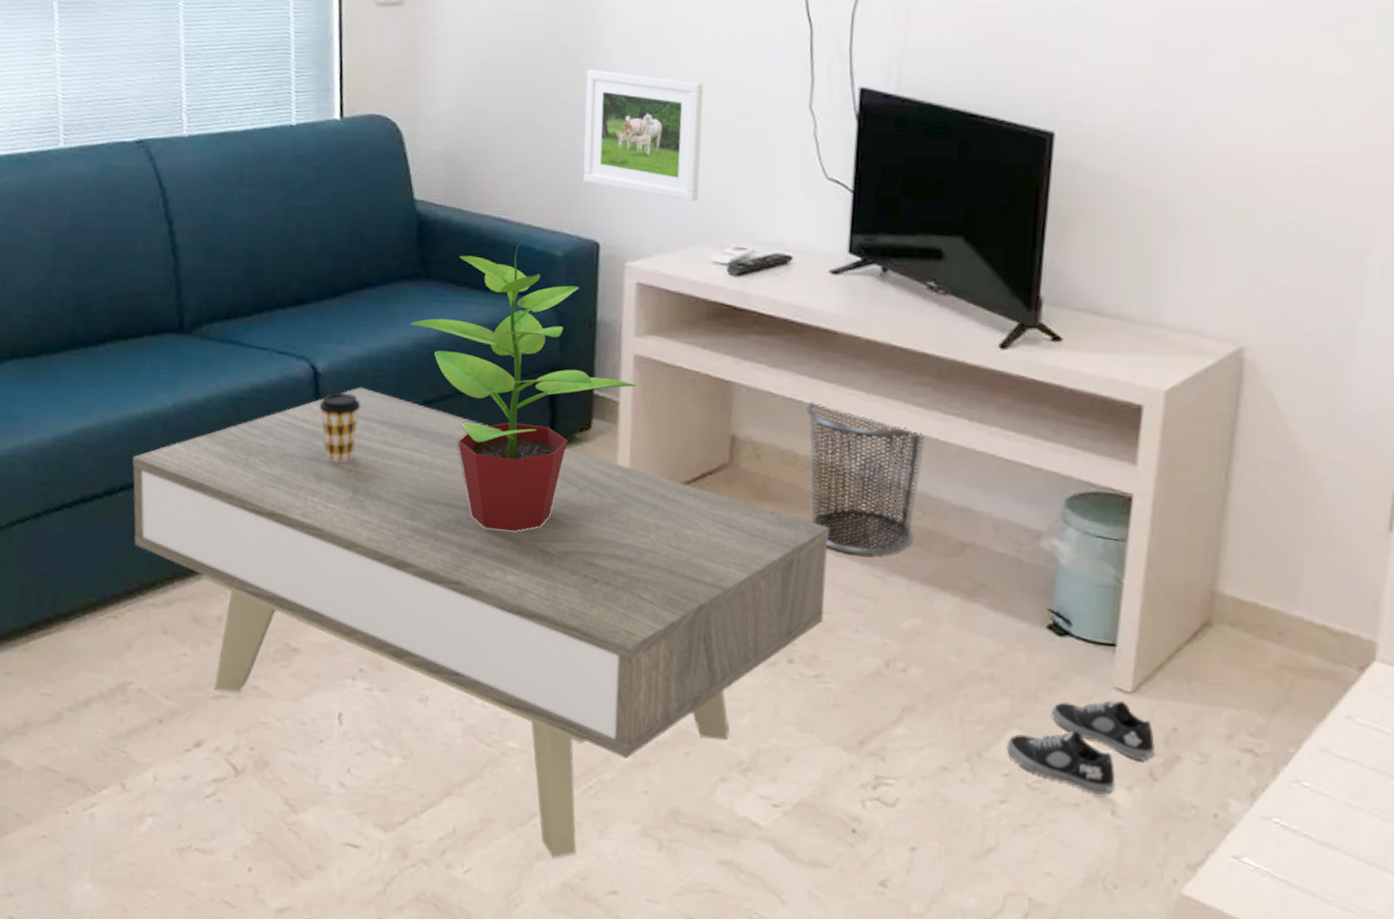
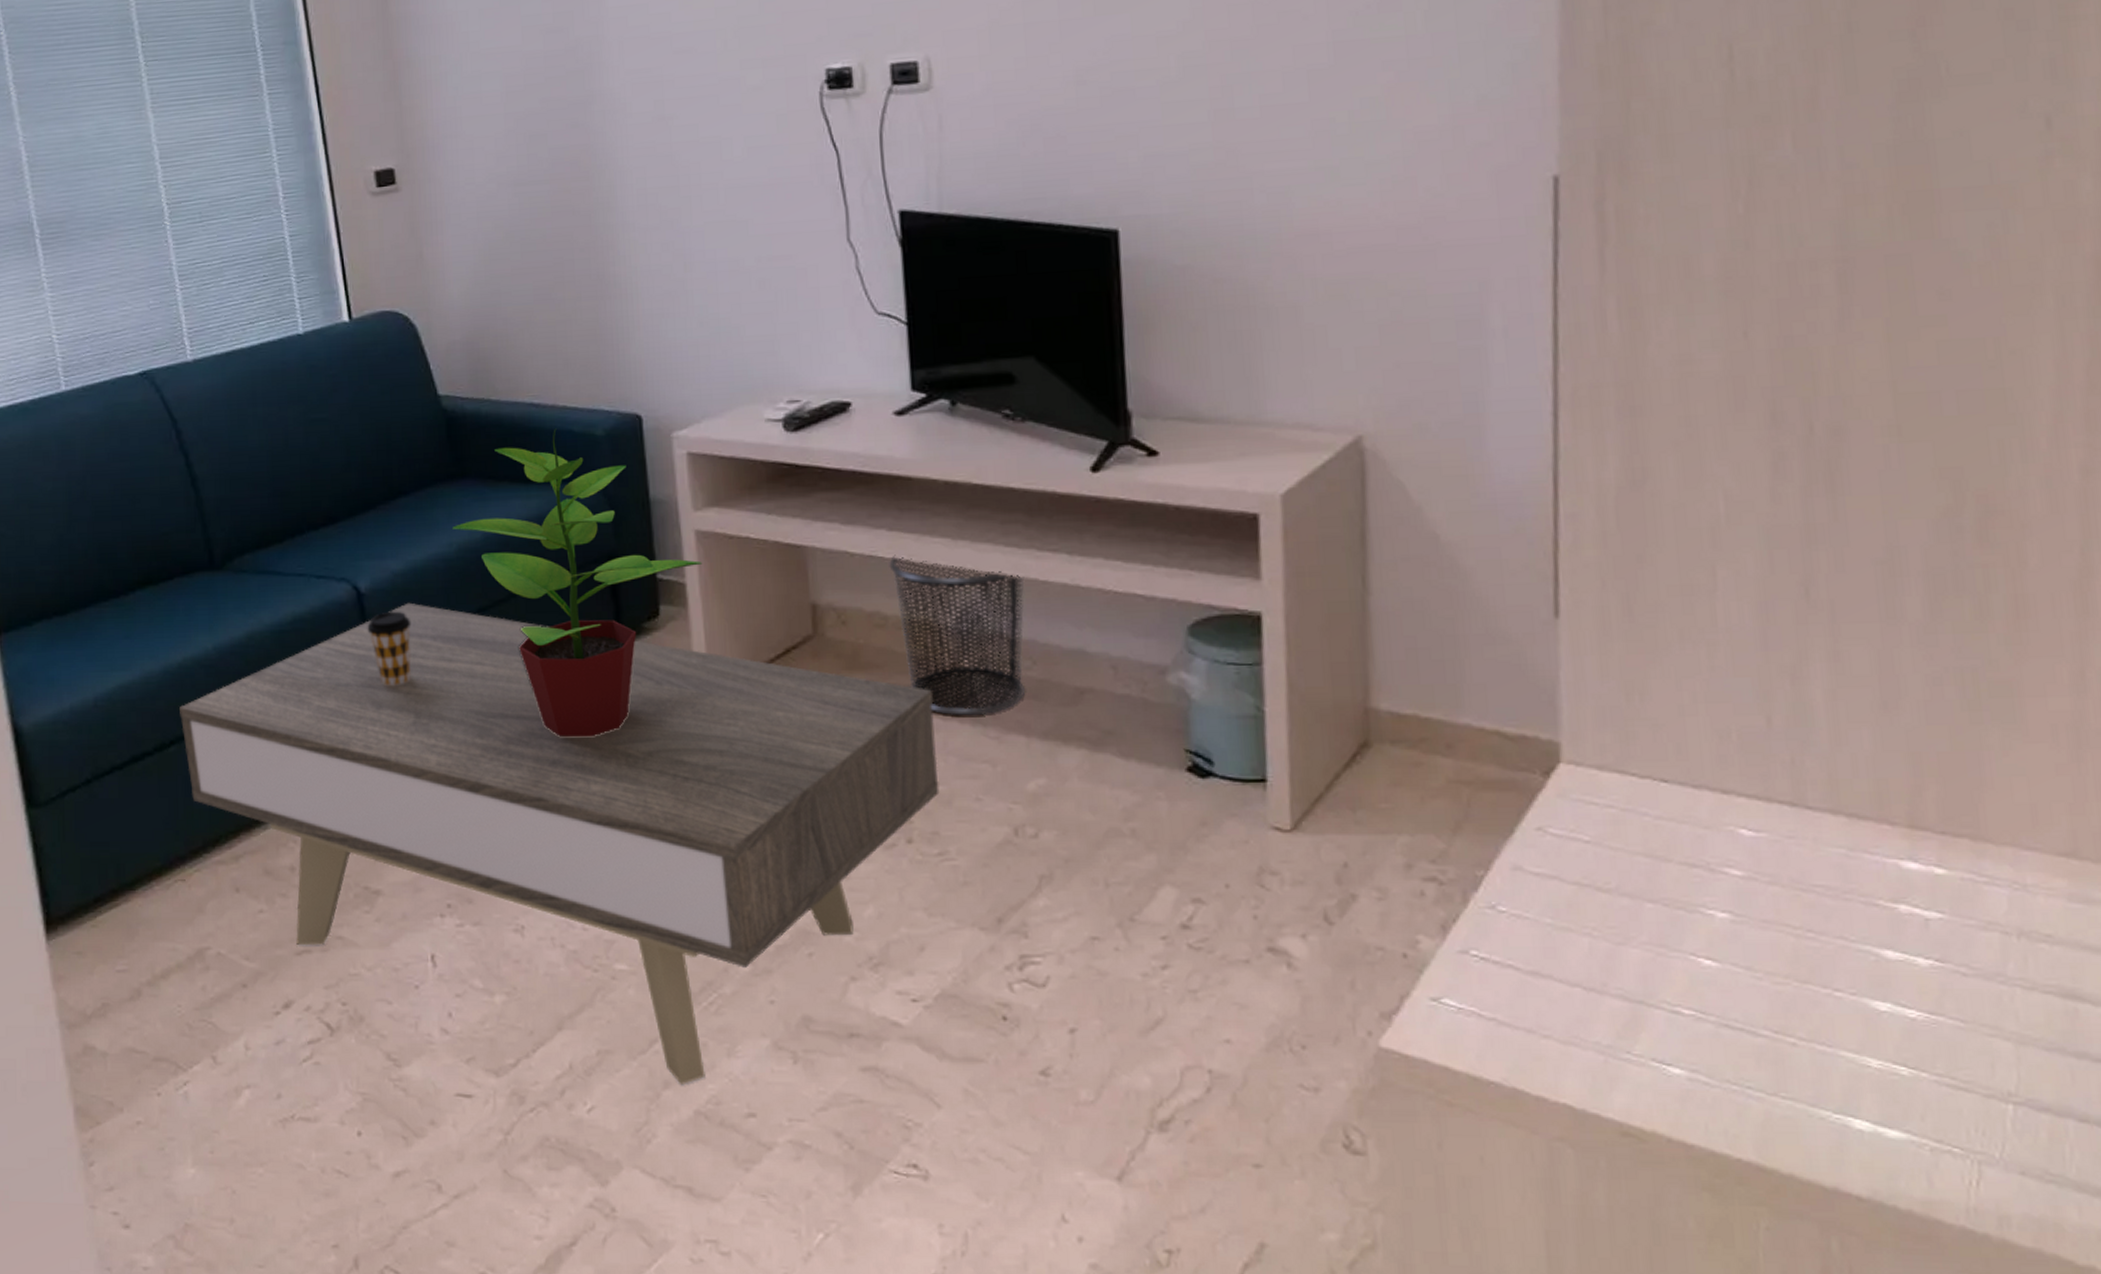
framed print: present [583,69,704,201] -> none [603,228,741,358]
shoe: present [1006,700,1155,795] -> none [1160,840,1326,947]

